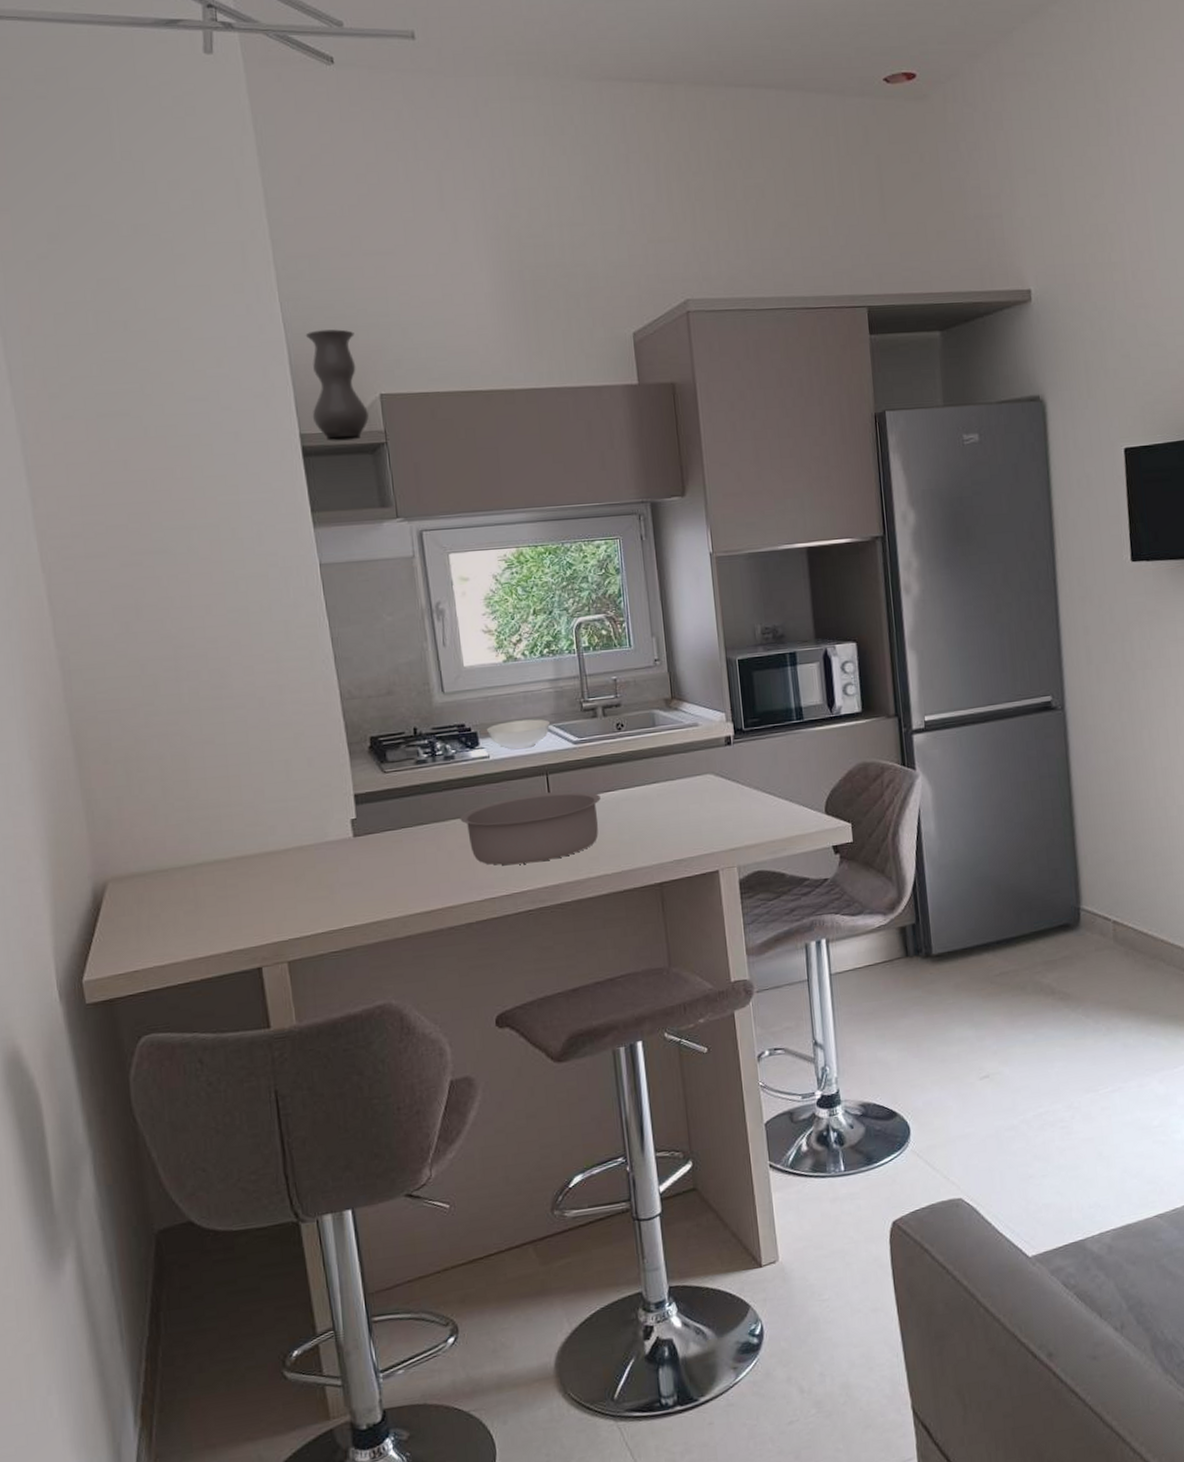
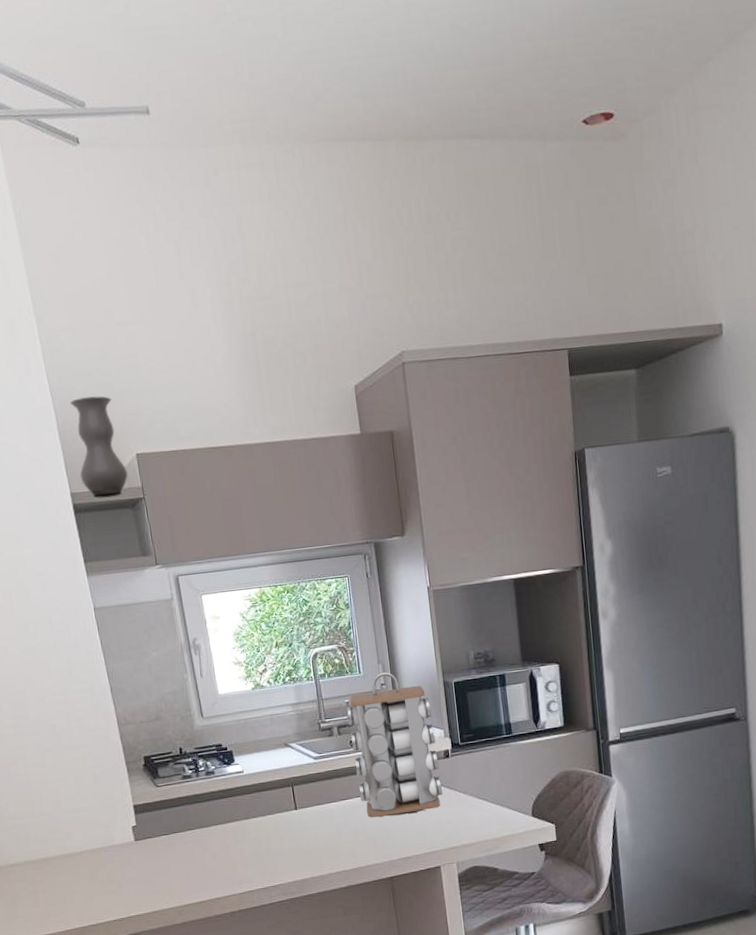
bowl: present [460,790,601,866] -> none [221,799,338,864]
bowl: present [487,719,550,750] -> none [241,738,294,766]
spice rack: none [614,646,724,813] -> present [347,671,443,818]

